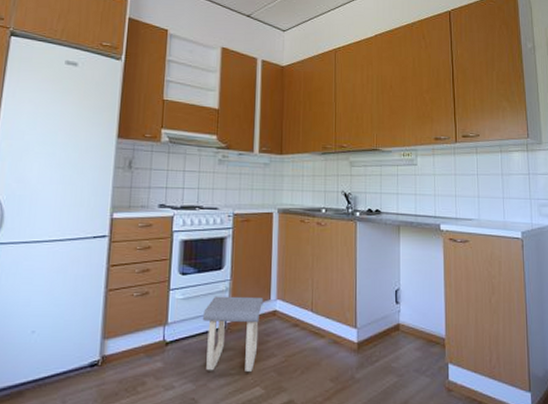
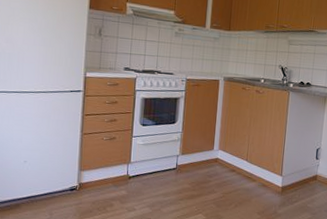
stool: present [203,296,264,373] -> none [159,144,208,203]

